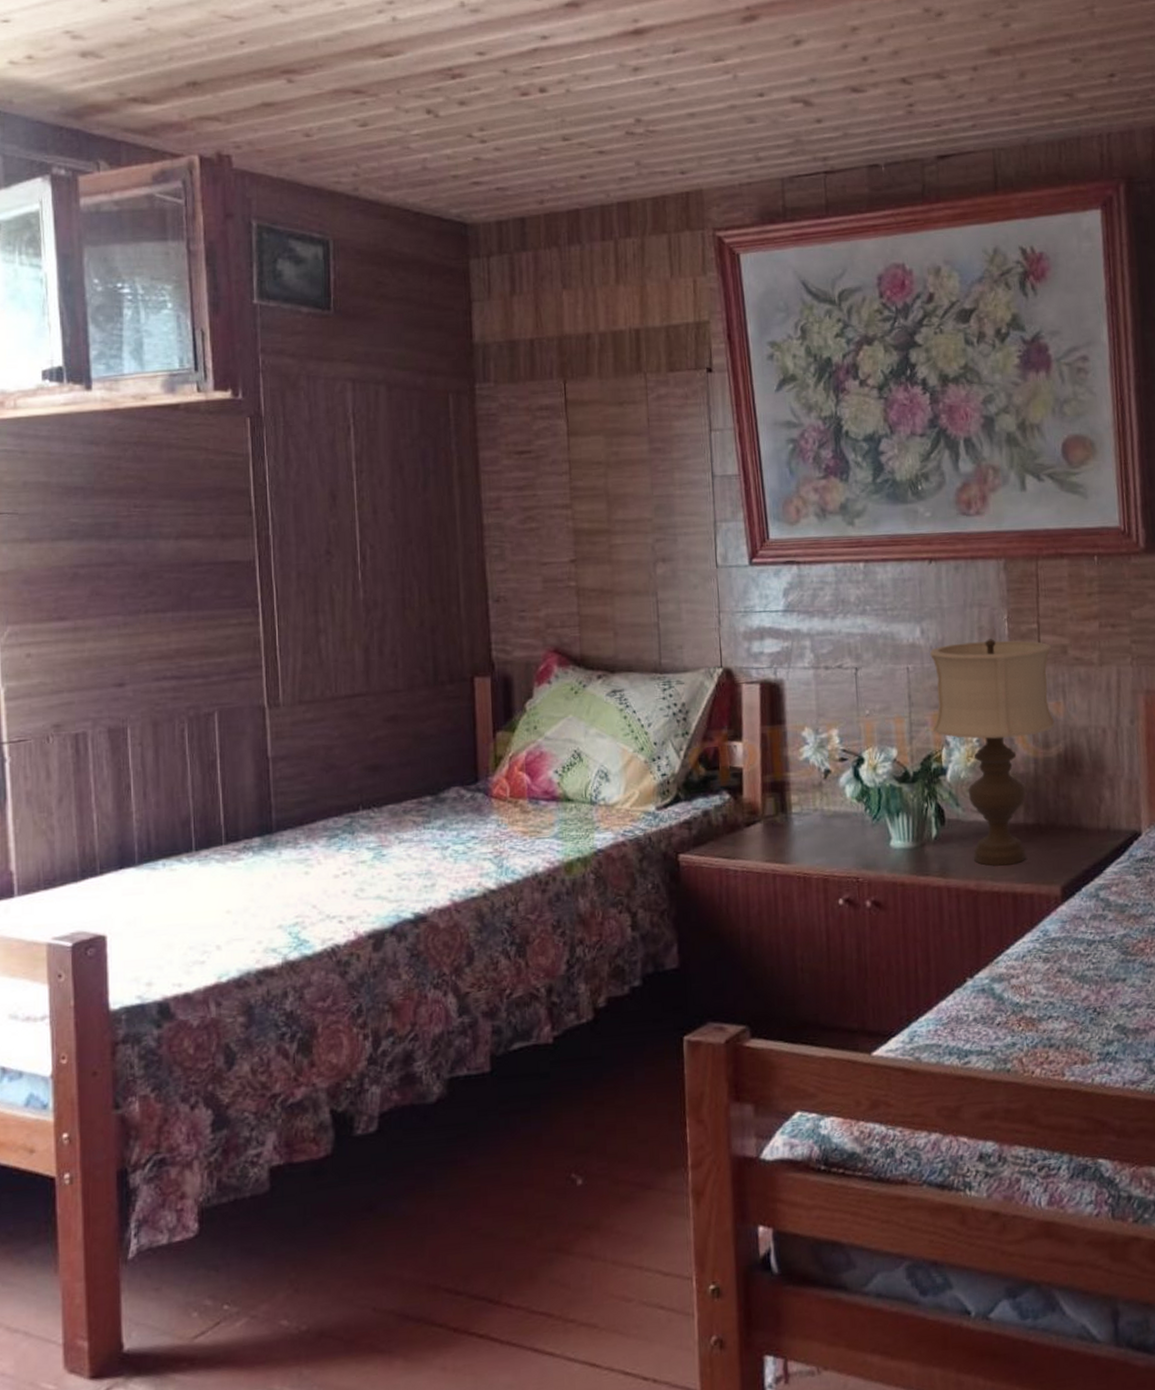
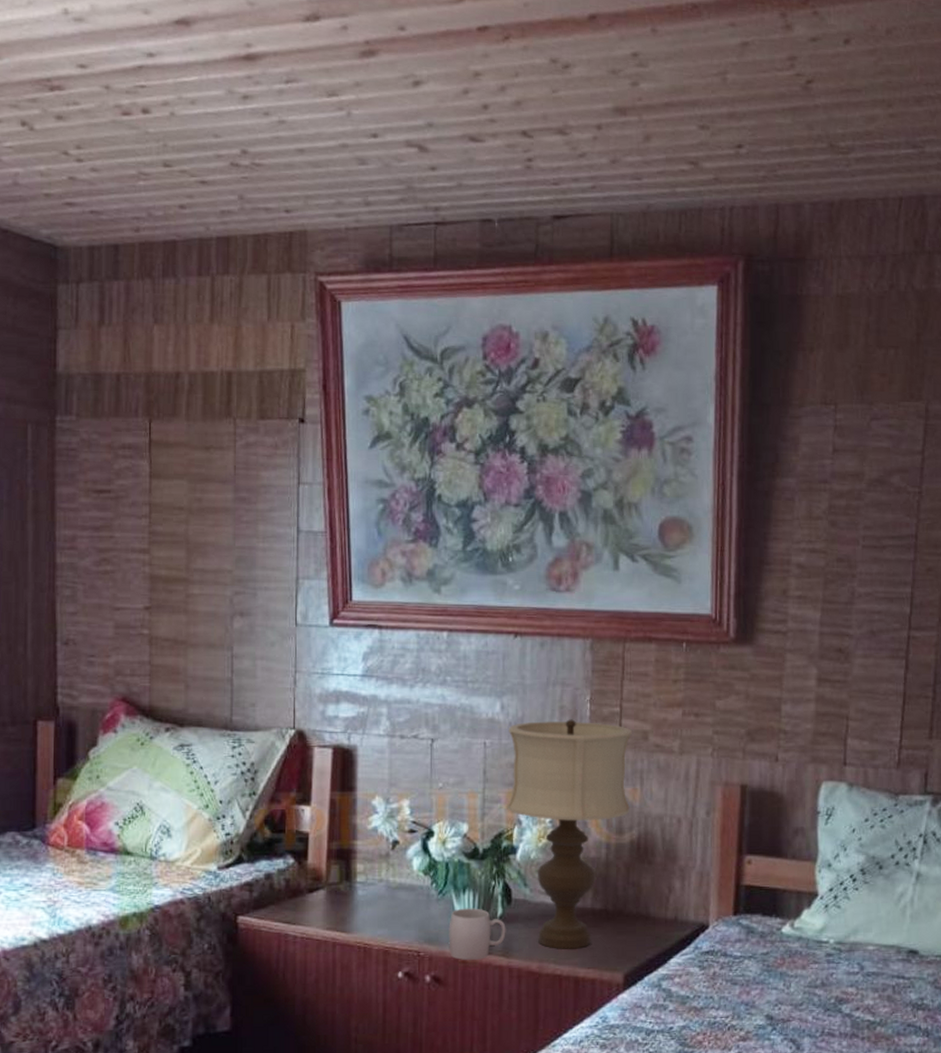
mug: none [885,830,942,884] -> present [449,908,506,961]

